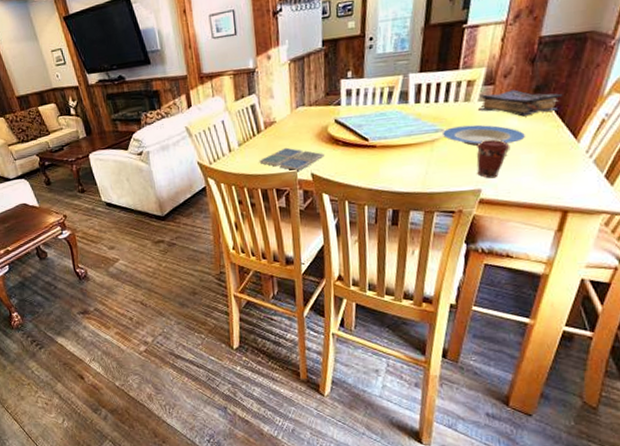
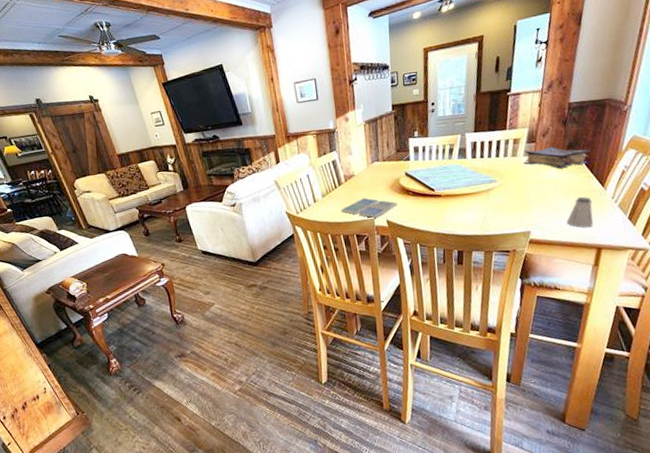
plate: present [441,124,525,147] -> none [495,176,563,195]
coffee cup: present [476,139,510,179] -> none [524,188,552,222]
saltshaker: none [526,149,561,187] -> present [566,196,594,228]

